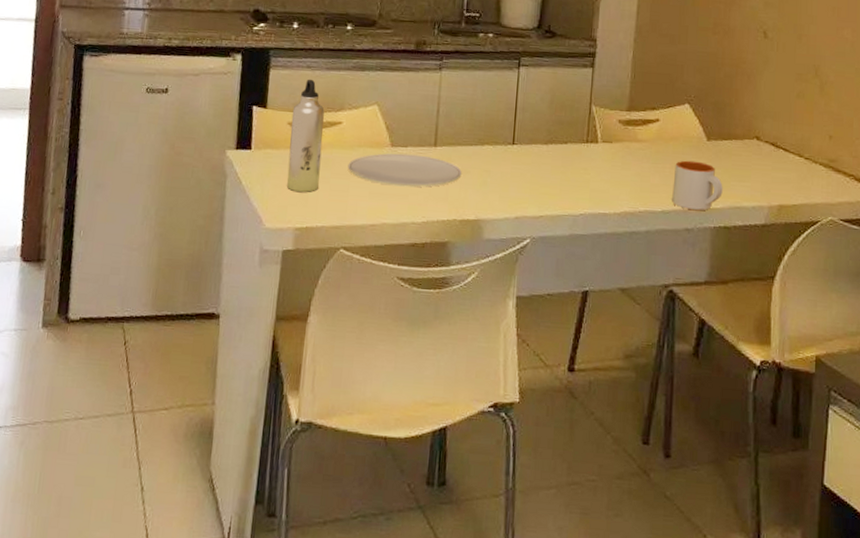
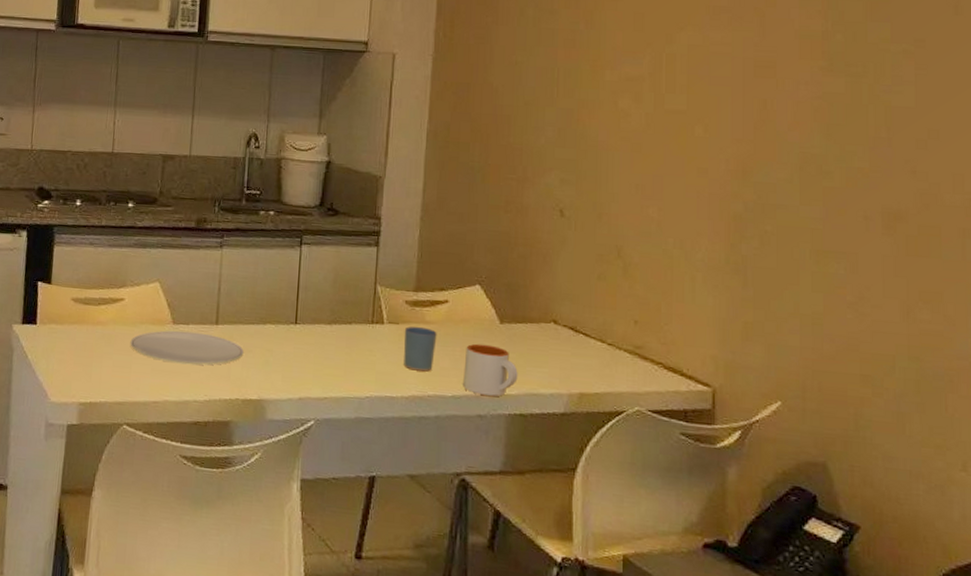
water bottle: present [287,79,325,193] -> none [71,255,107,369]
mug: none [616,144,648,188] -> present [404,326,437,372]

